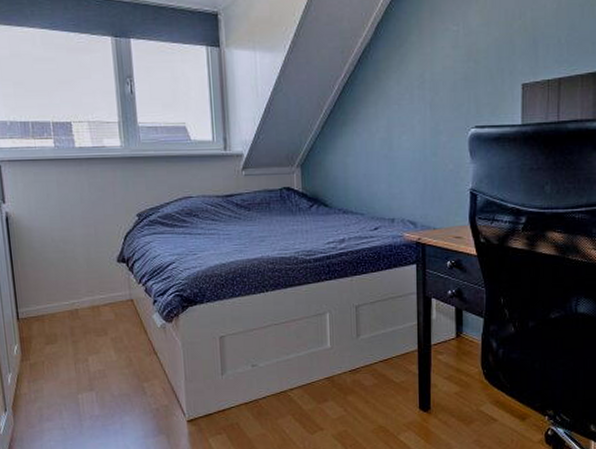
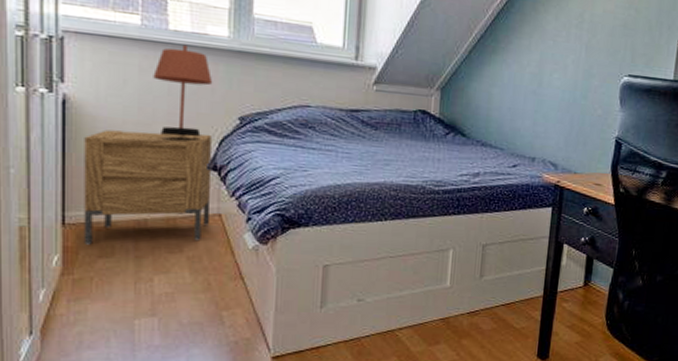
nightstand: none [25,231,124,335] -> present [83,129,211,245]
table lamp: none [68,158,114,237] -> present [153,44,213,137]

